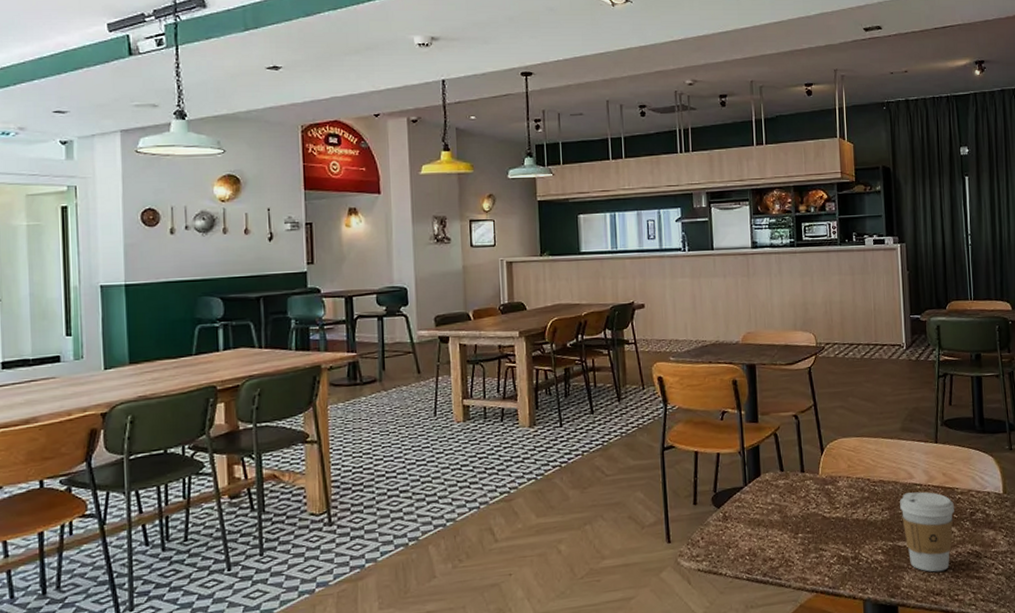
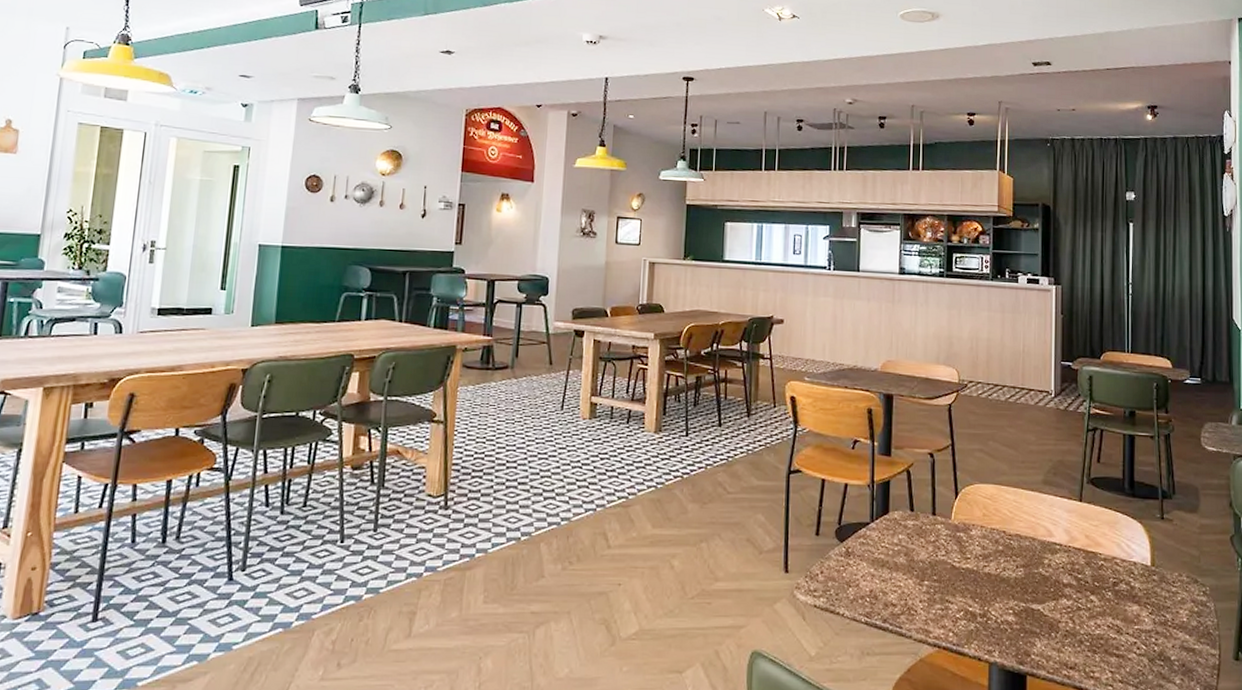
coffee cup: present [900,491,954,572] -> none [1036,552,1096,643]

